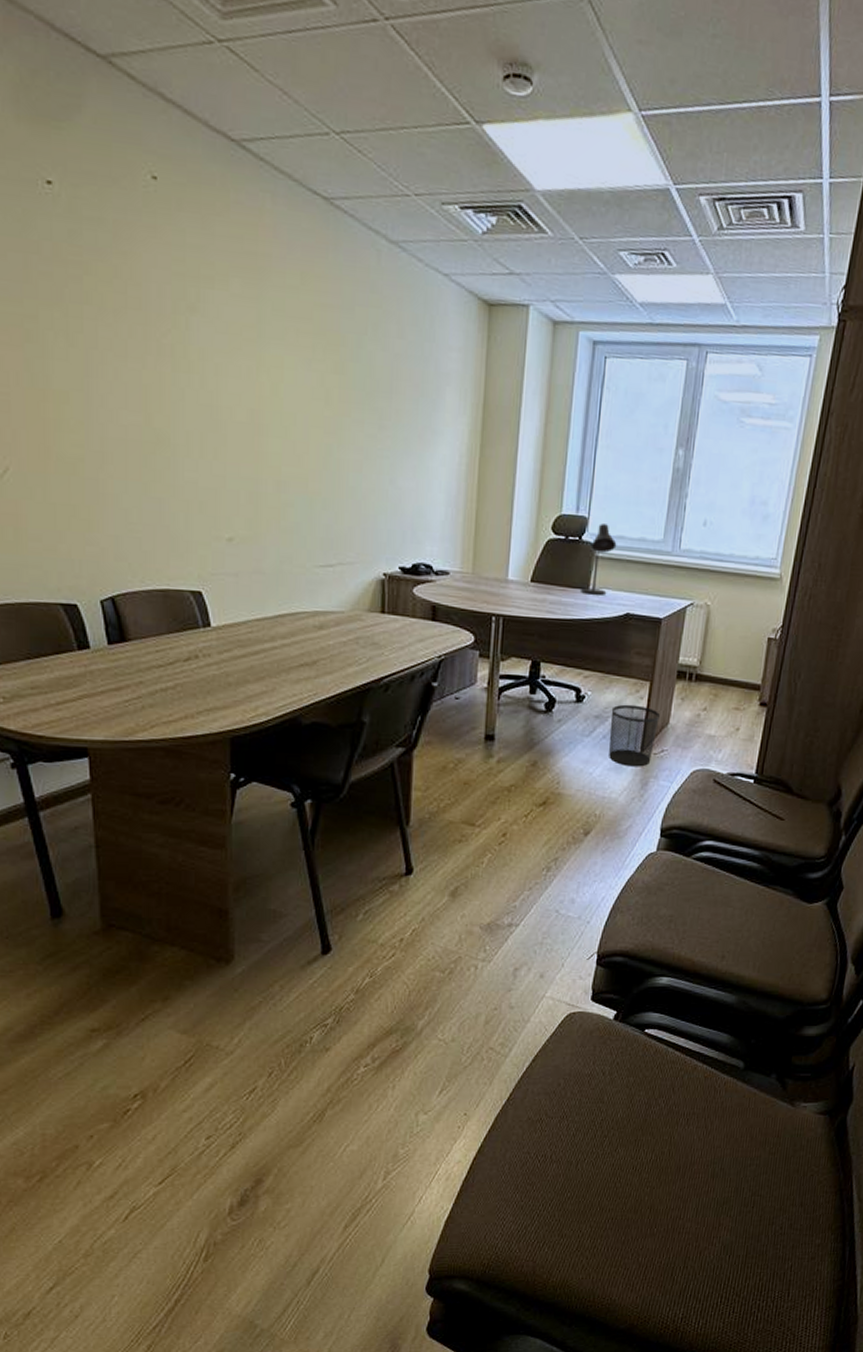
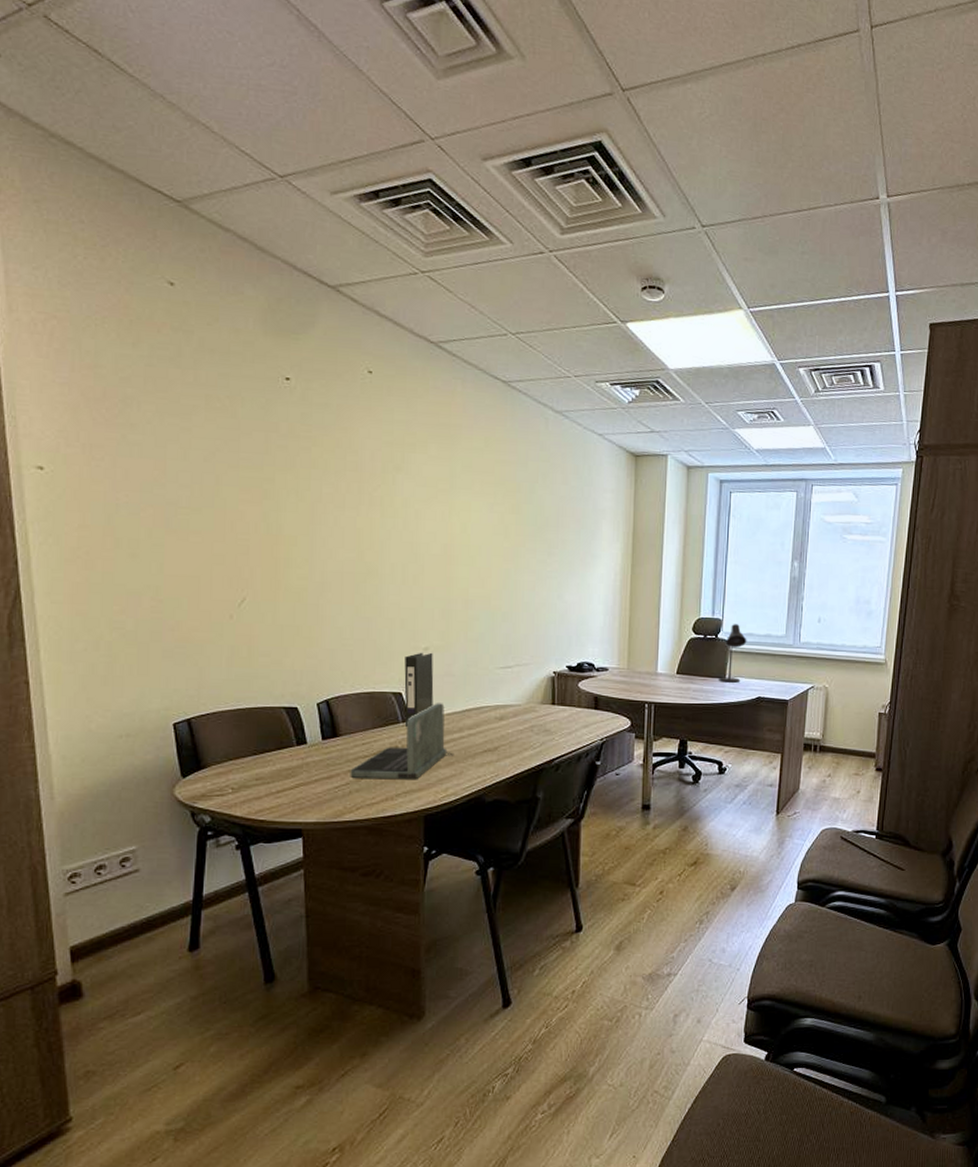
laptop: none [142,605,265,696] -> present [350,703,454,780]
binder: none [204,543,240,633] -> present [404,652,434,727]
waste bin: present [609,704,660,767] -> none [749,774,791,828]

